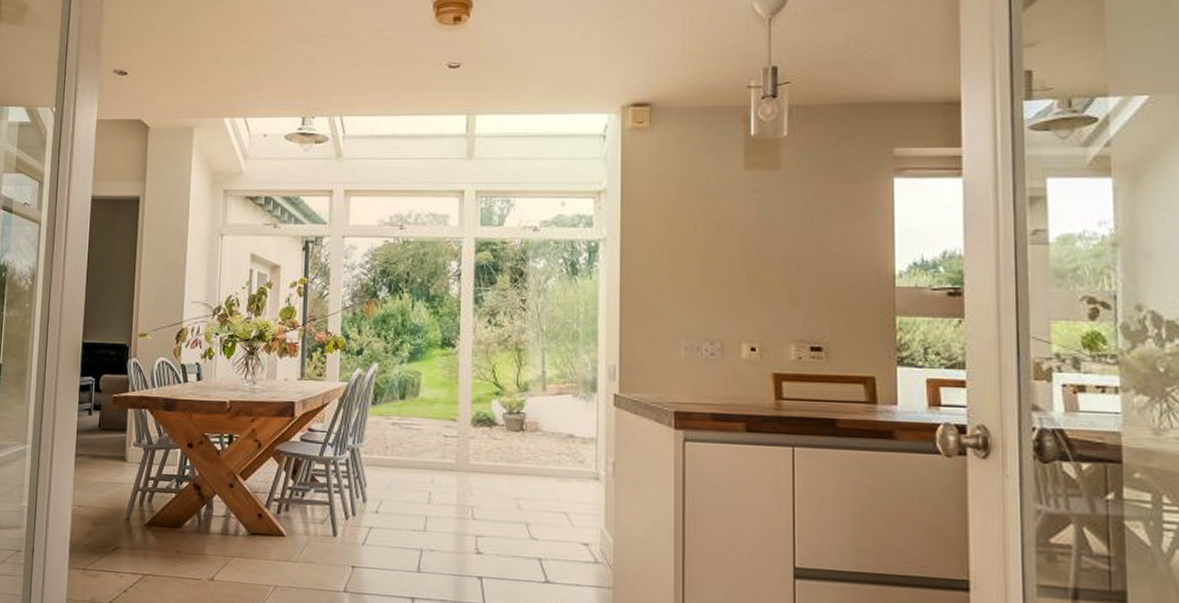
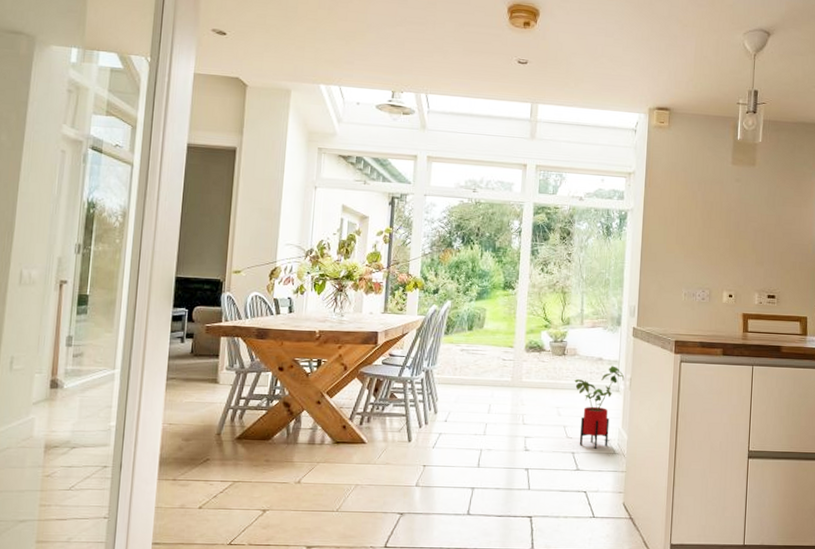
house plant: none [537,445,606,555] -> present [574,365,625,449]

